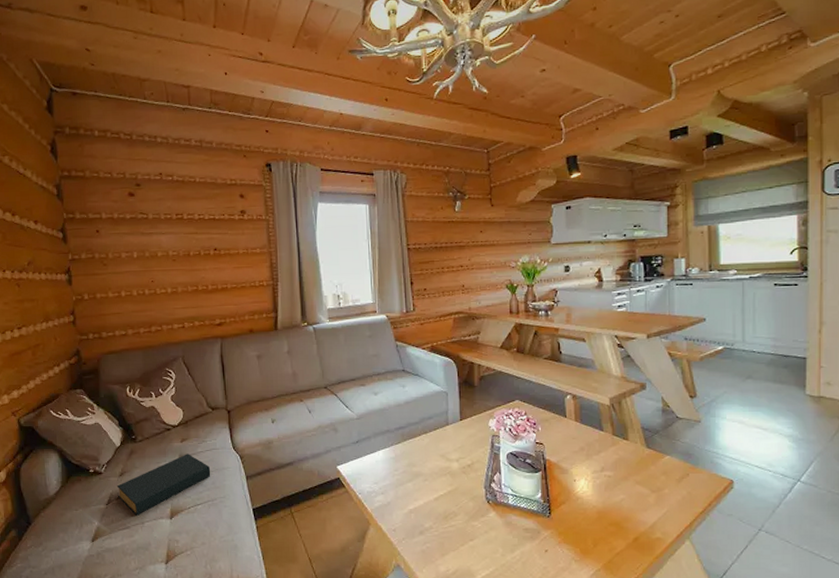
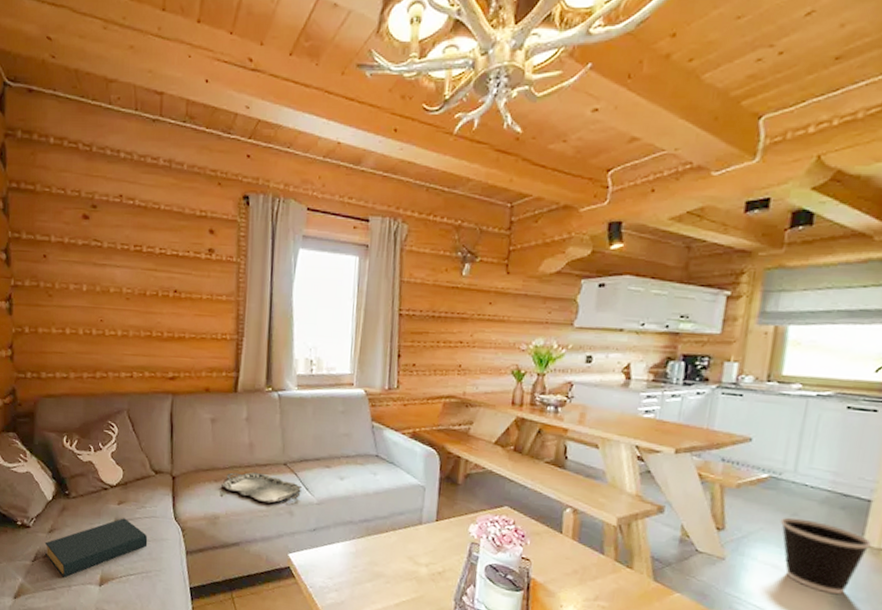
serving tray: none [271,397,342,424] -> present [220,472,301,504]
wastebasket: none [739,379,812,439] -> present [780,517,871,594]

